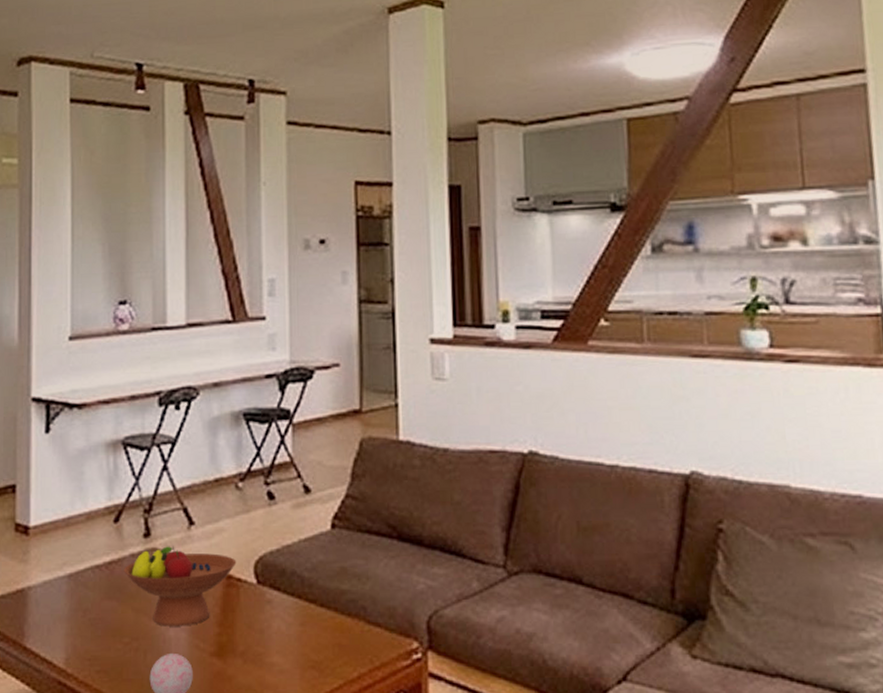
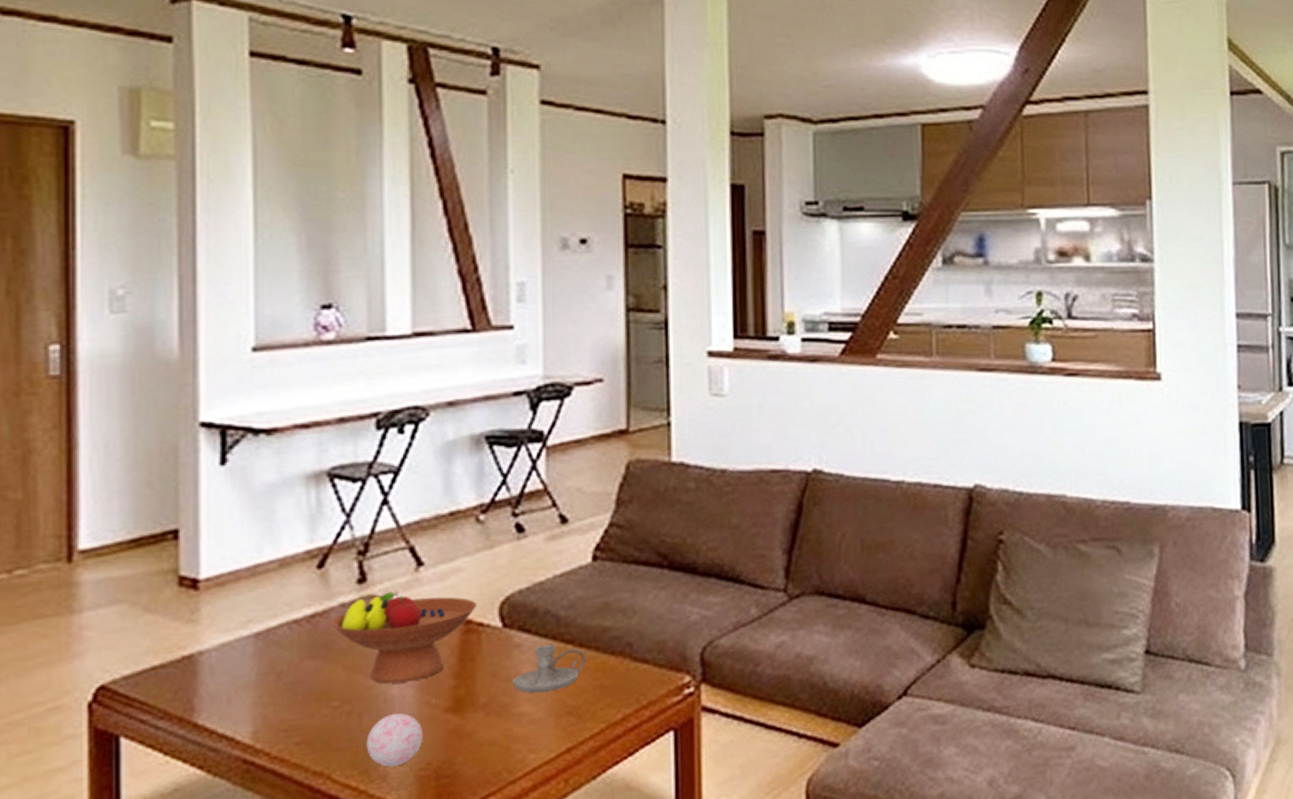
candle holder: none [265,602,326,646] -> present [512,644,586,694]

